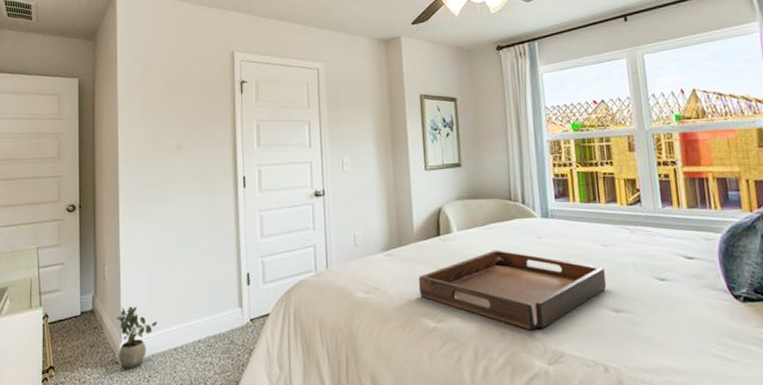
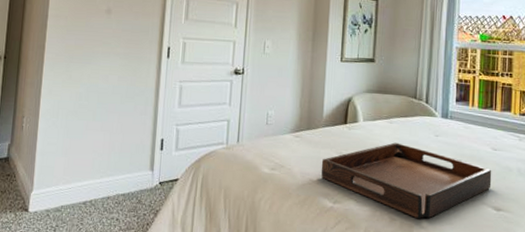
potted plant: present [116,306,158,370] -> none [27,158,70,218]

